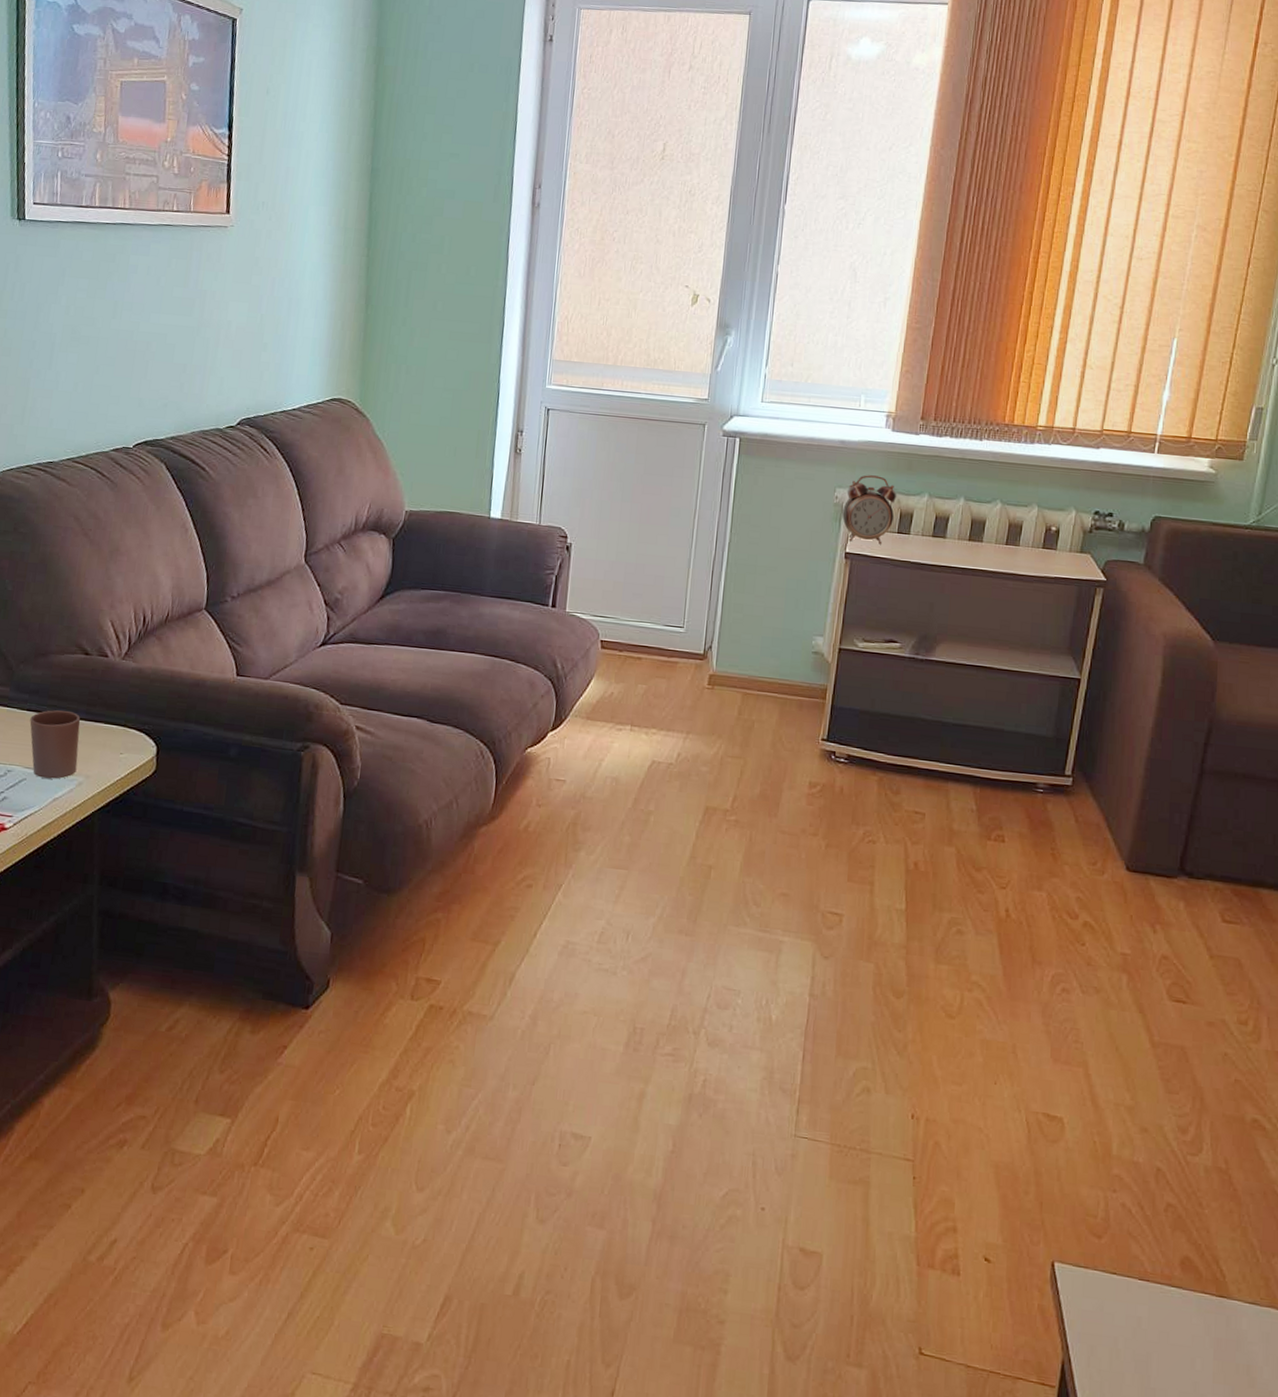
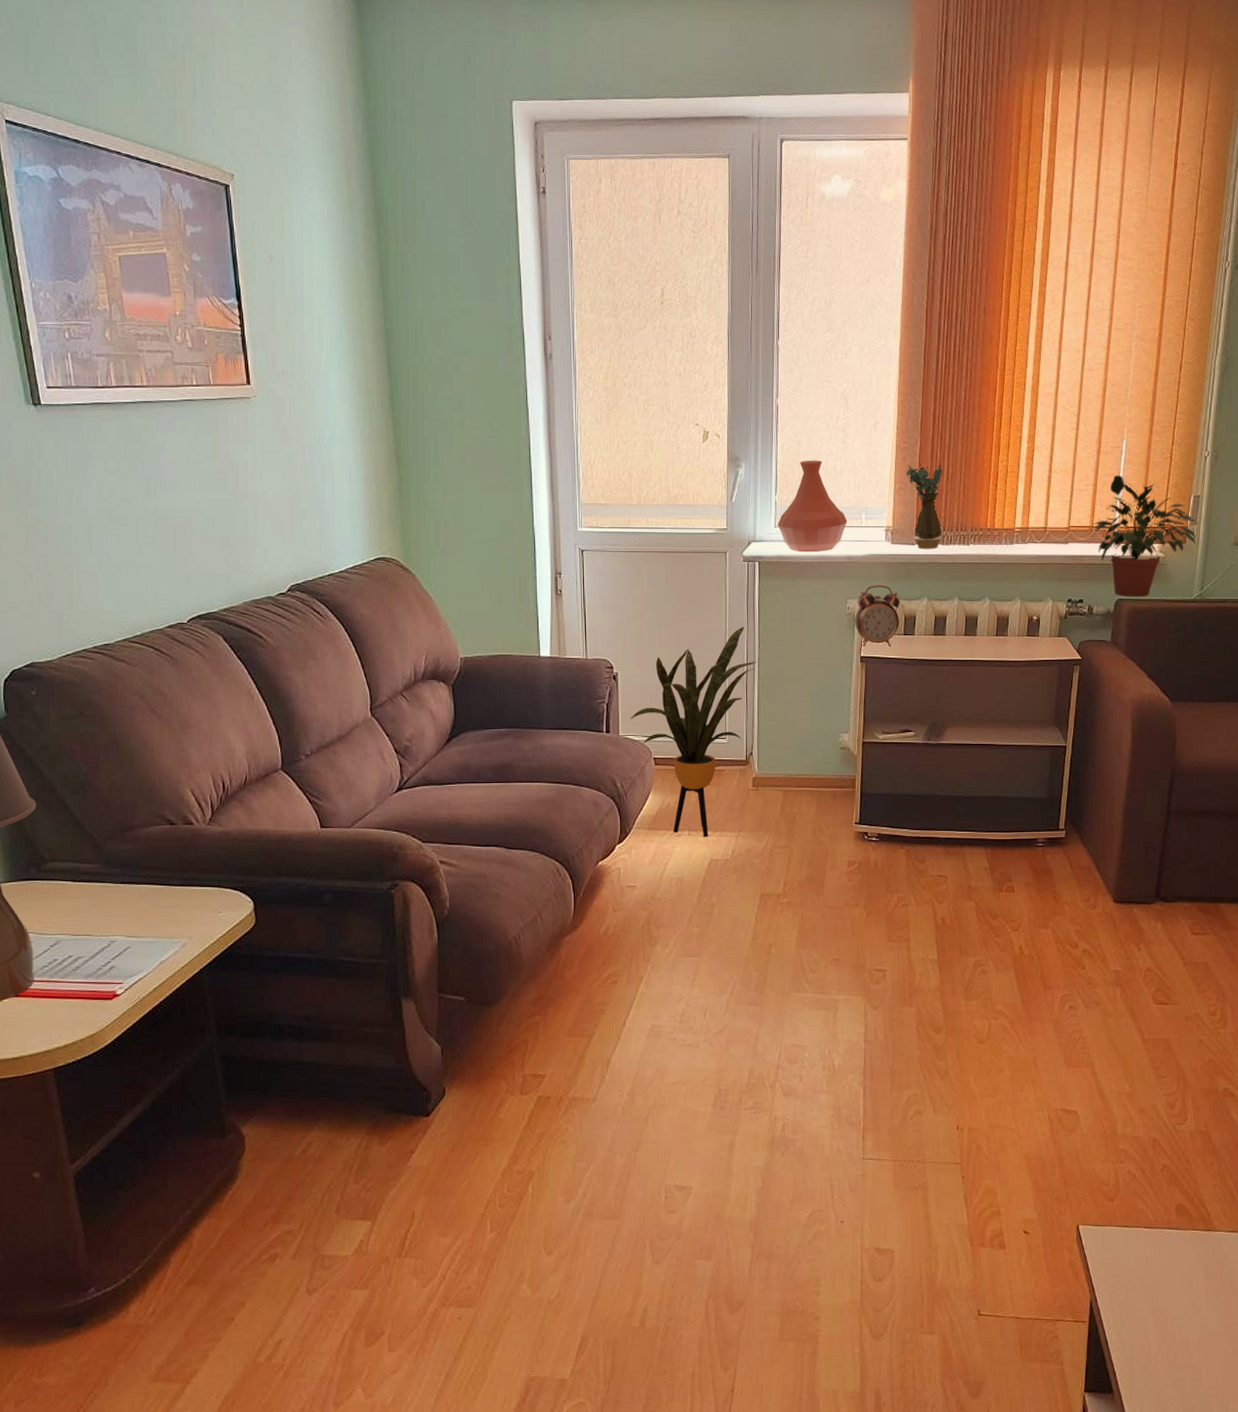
mug: present [29,710,81,779] -> none [125,879,179,944]
house plant: none [579,506,727,736] -> present [630,626,757,838]
vase: none [765,333,844,434] -> present [778,460,848,553]
vase: none [916,346,959,442] -> present [906,464,943,550]
potted plant: none [1130,377,1260,518] -> present [1092,475,1199,597]

